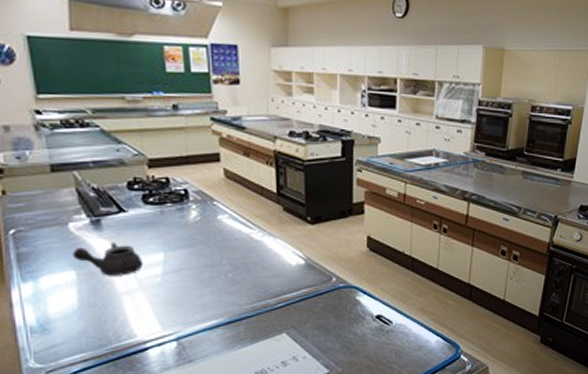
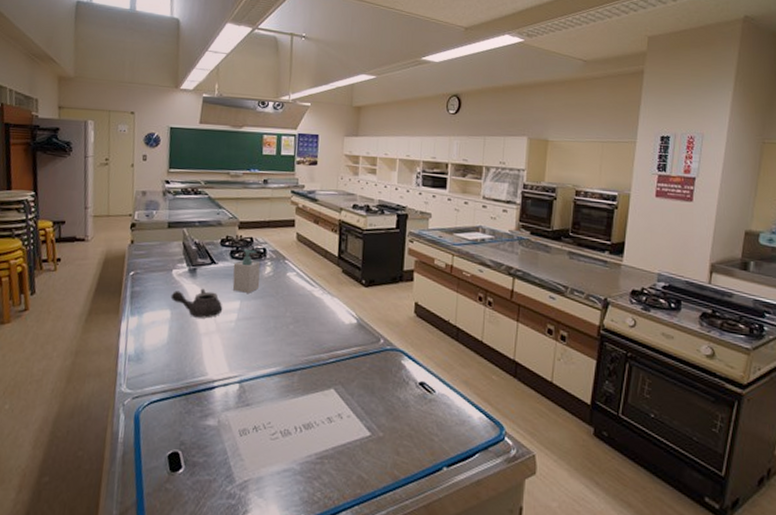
soap bottle: none [148,192,186,243] -> present [232,249,261,293]

